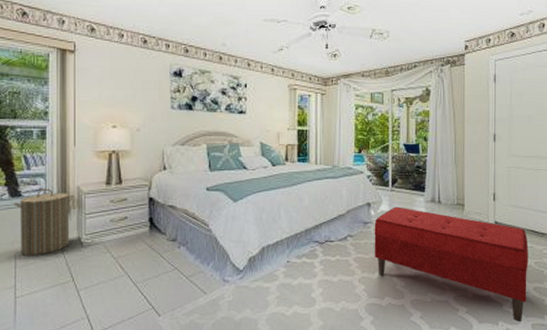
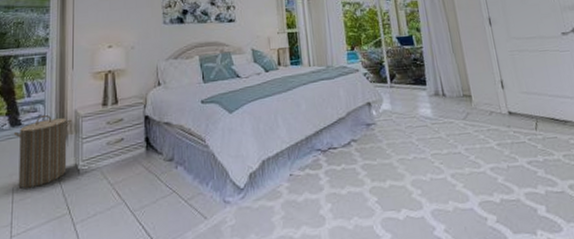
bench: present [374,206,529,323] -> none [377,104,564,230]

